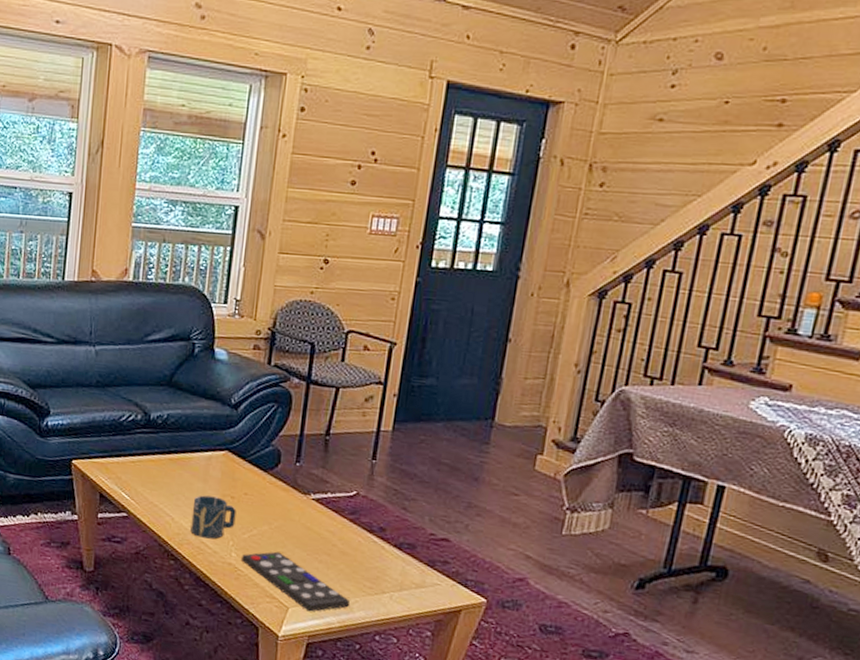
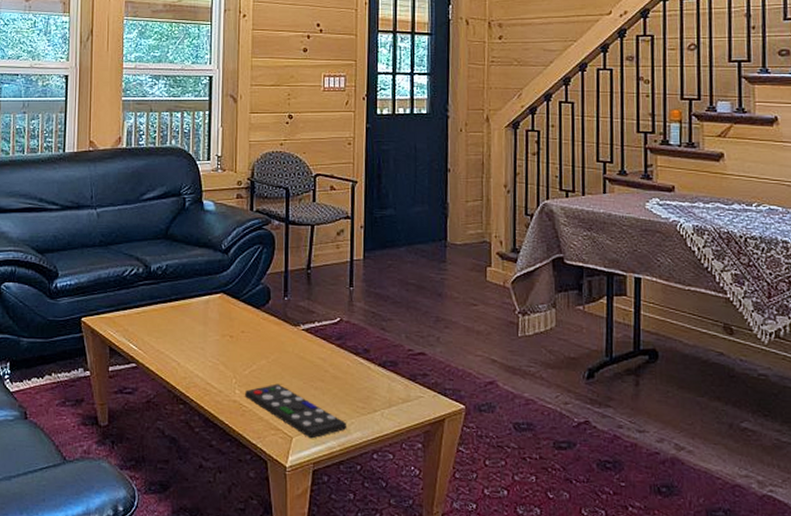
cup: present [190,495,237,539] -> none [196,337,236,379]

